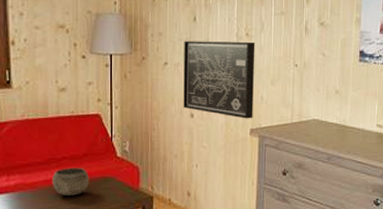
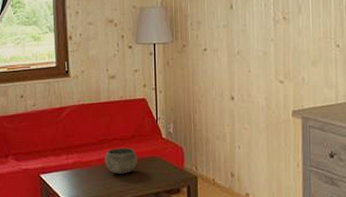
wall art: present [183,40,255,119] -> none [222,26,295,101]

